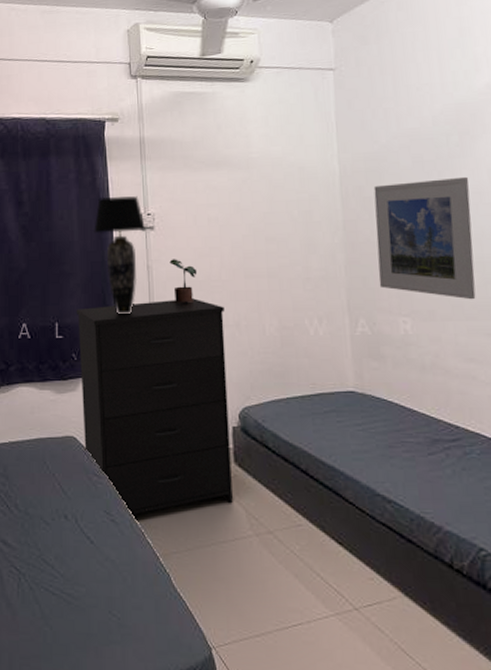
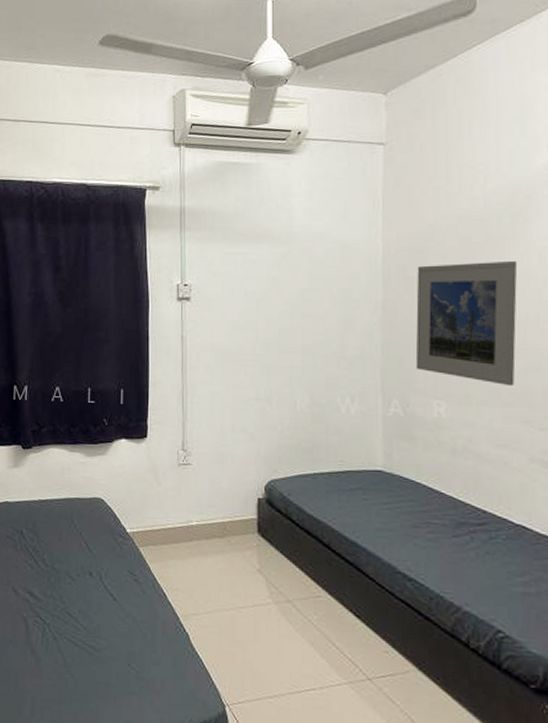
dresser: present [76,298,233,516] -> none [108,371,257,577]
table lamp: present [94,196,147,315] -> none [130,265,183,384]
potted plant: present [169,259,197,304] -> none [203,331,231,376]

